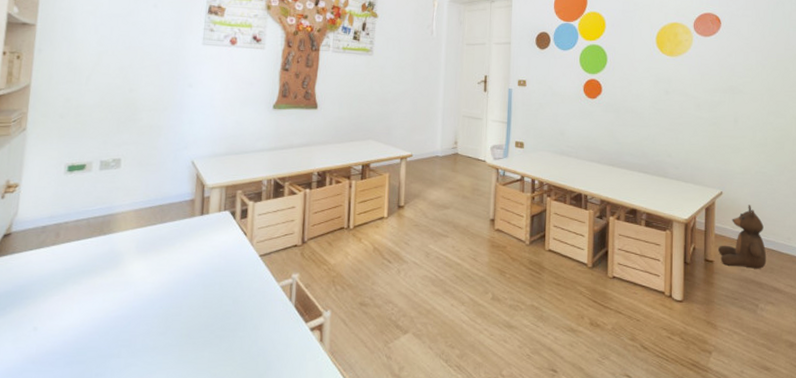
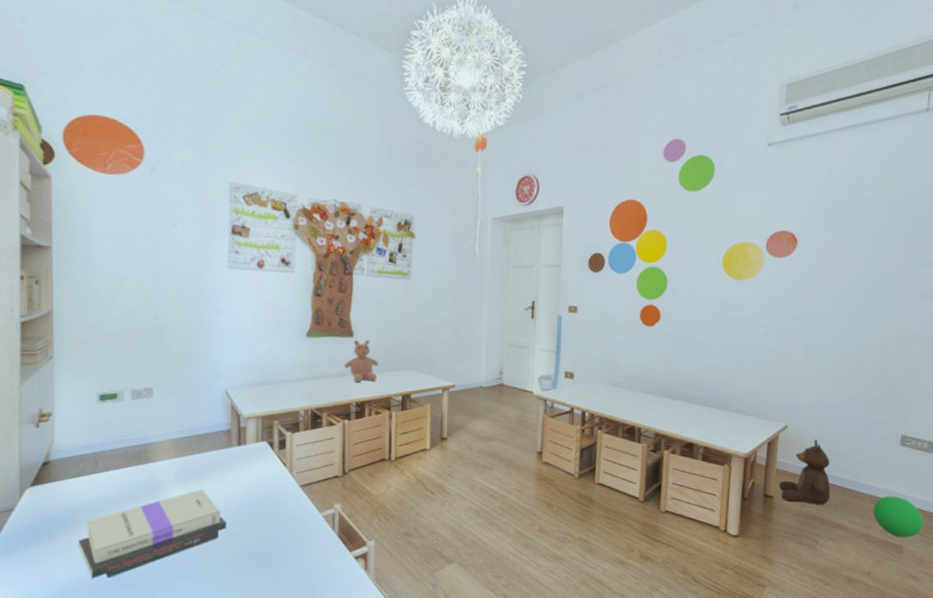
books: none [30,260,184,356] -> present [77,489,226,579]
stuffed animal: none [307,111,340,153] -> present [343,339,378,383]

